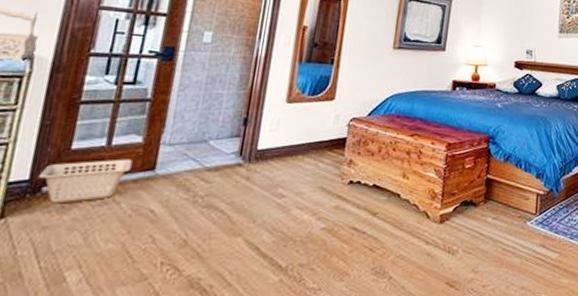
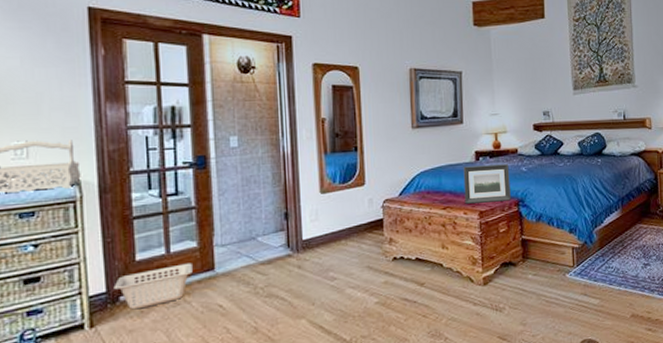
picture frame: none [434,94,485,136] -> present [463,164,511,204]

